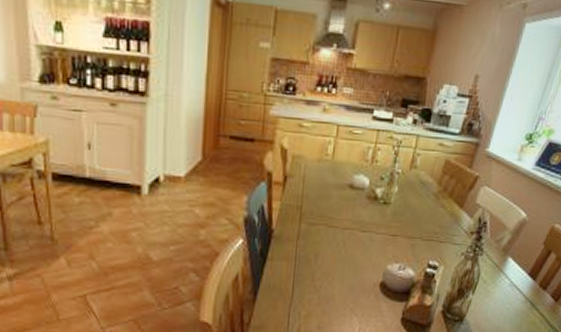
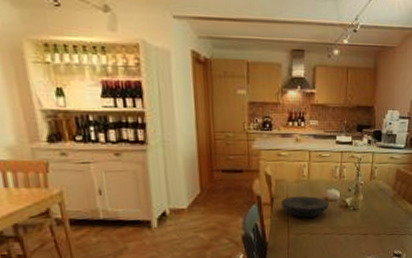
plate: none [296,177,354,206] -> present [281,196,329,218]

